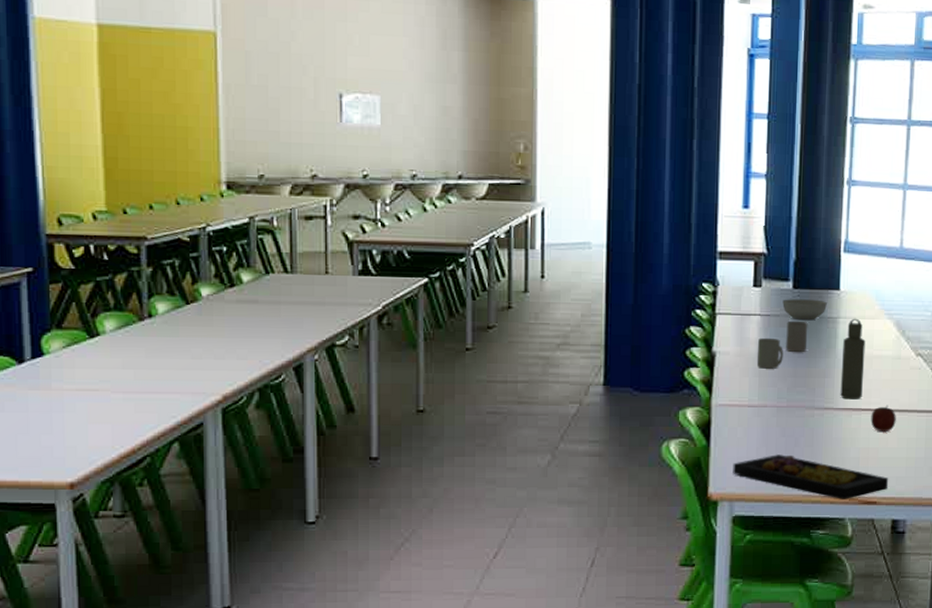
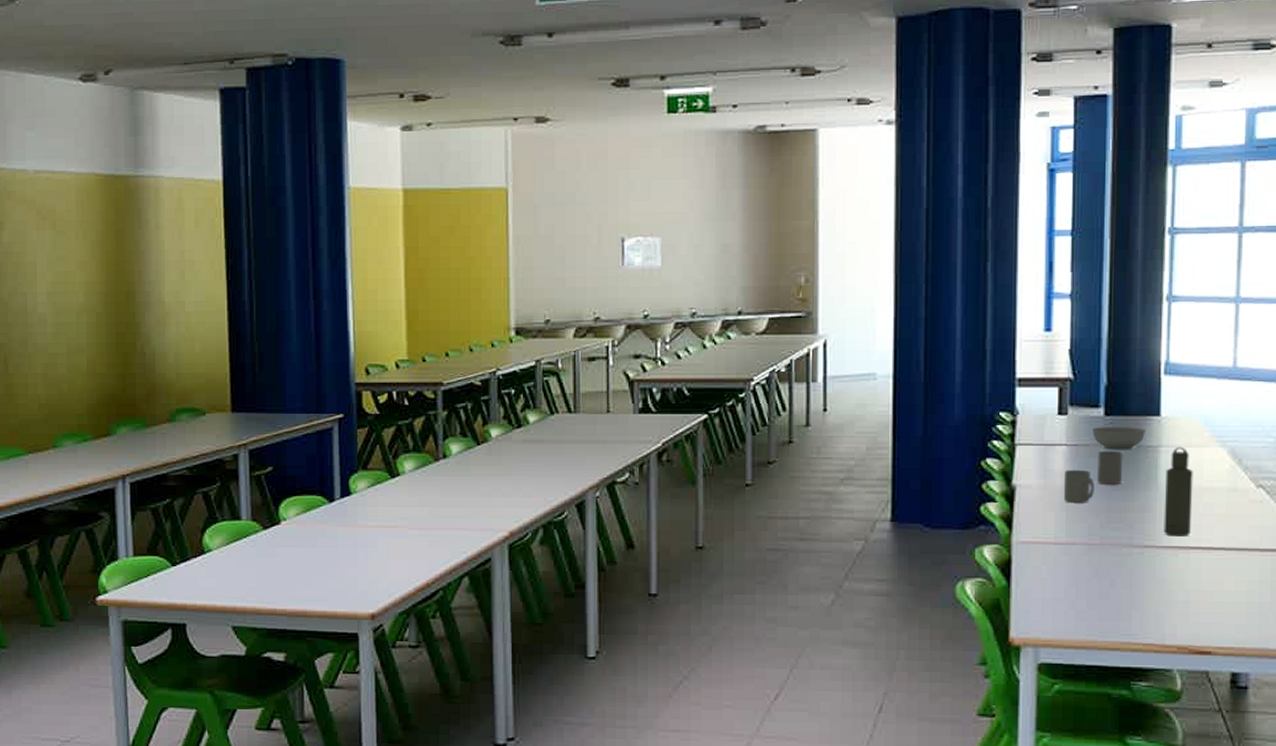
food tray: present [732,454,889,499] -> none [1037,597,1226,648]
apple: present [870,405,896,432] -> none [1202,542,1233,573]

